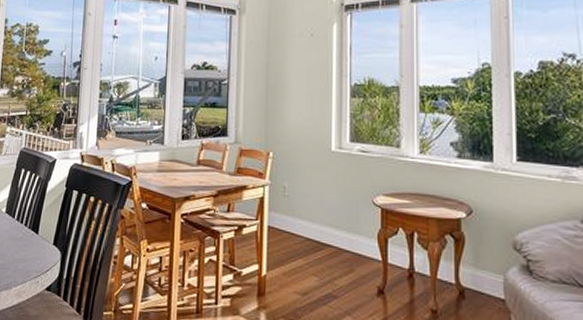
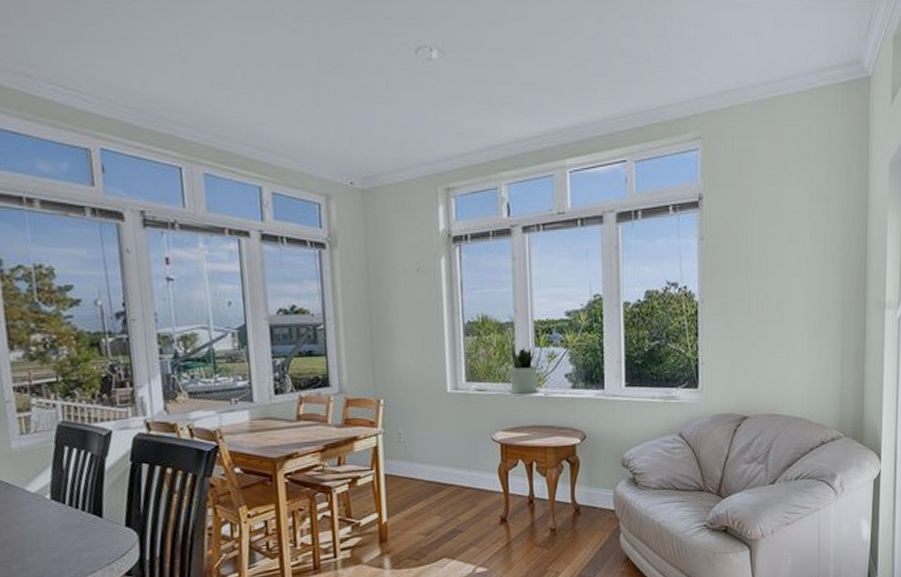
planter: none [391,112,424,161] -> present [508,347,540,396]

